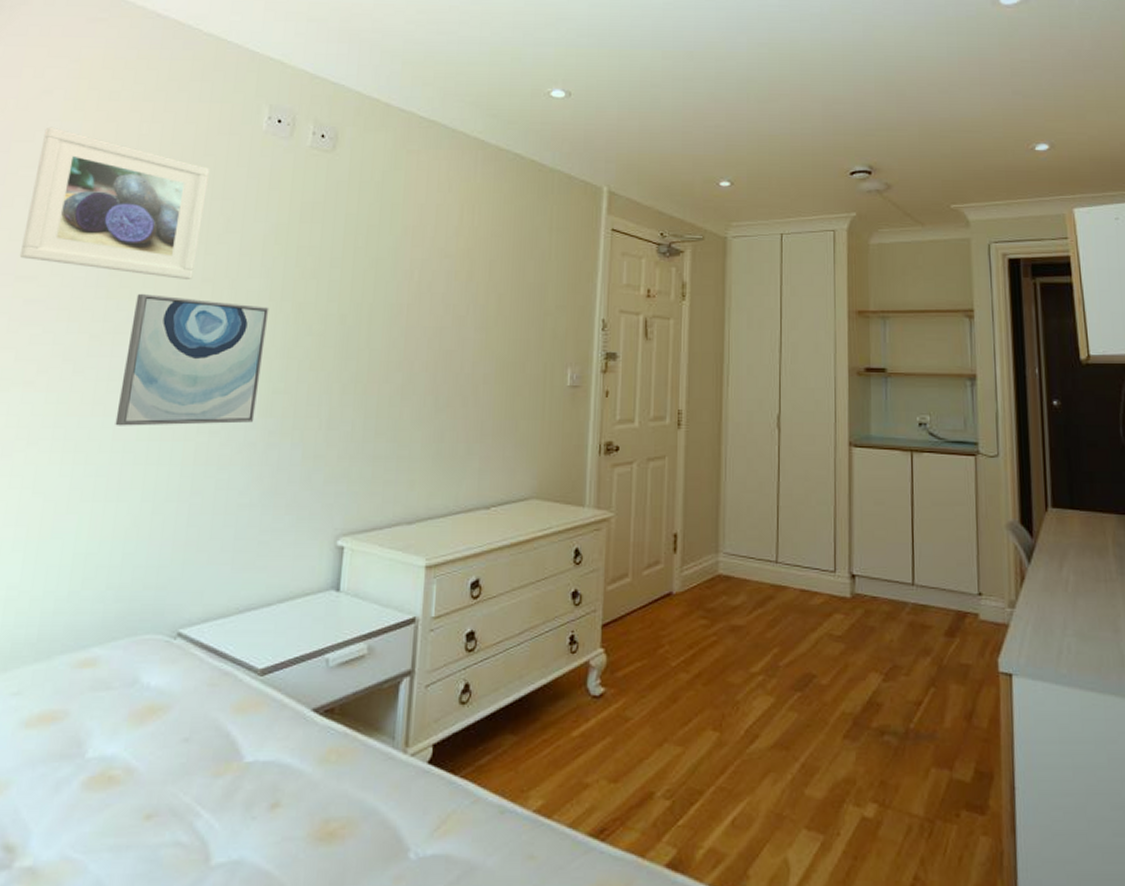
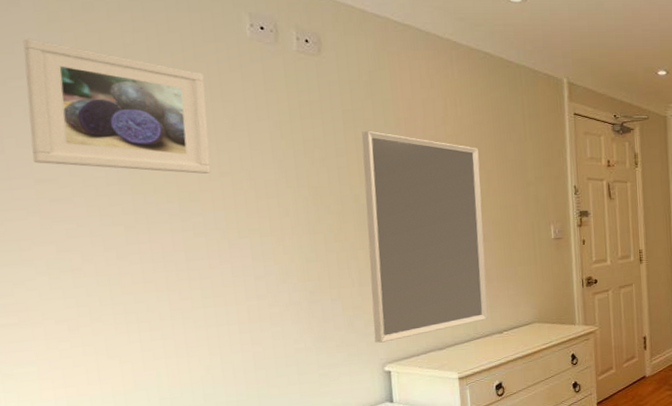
wall art: present [115,293,269,426] -> none [161,187,295,299]
home mirror: none [332,238,492,507] -> present [362,130,488,343]

